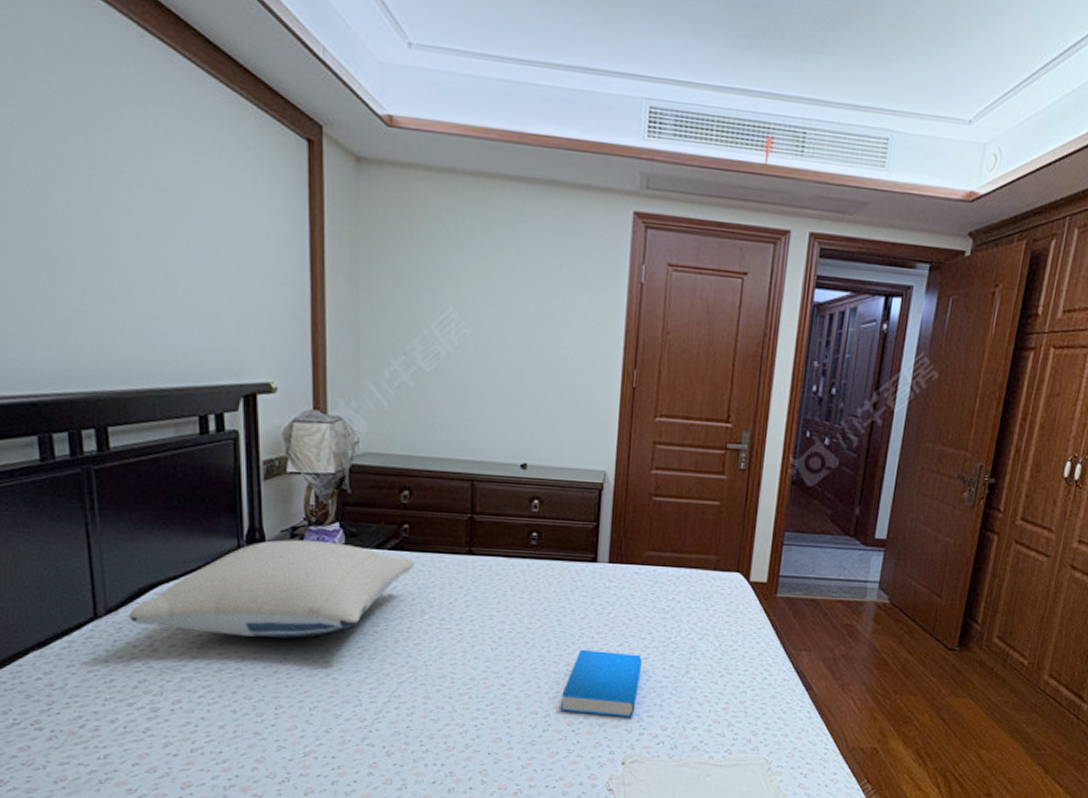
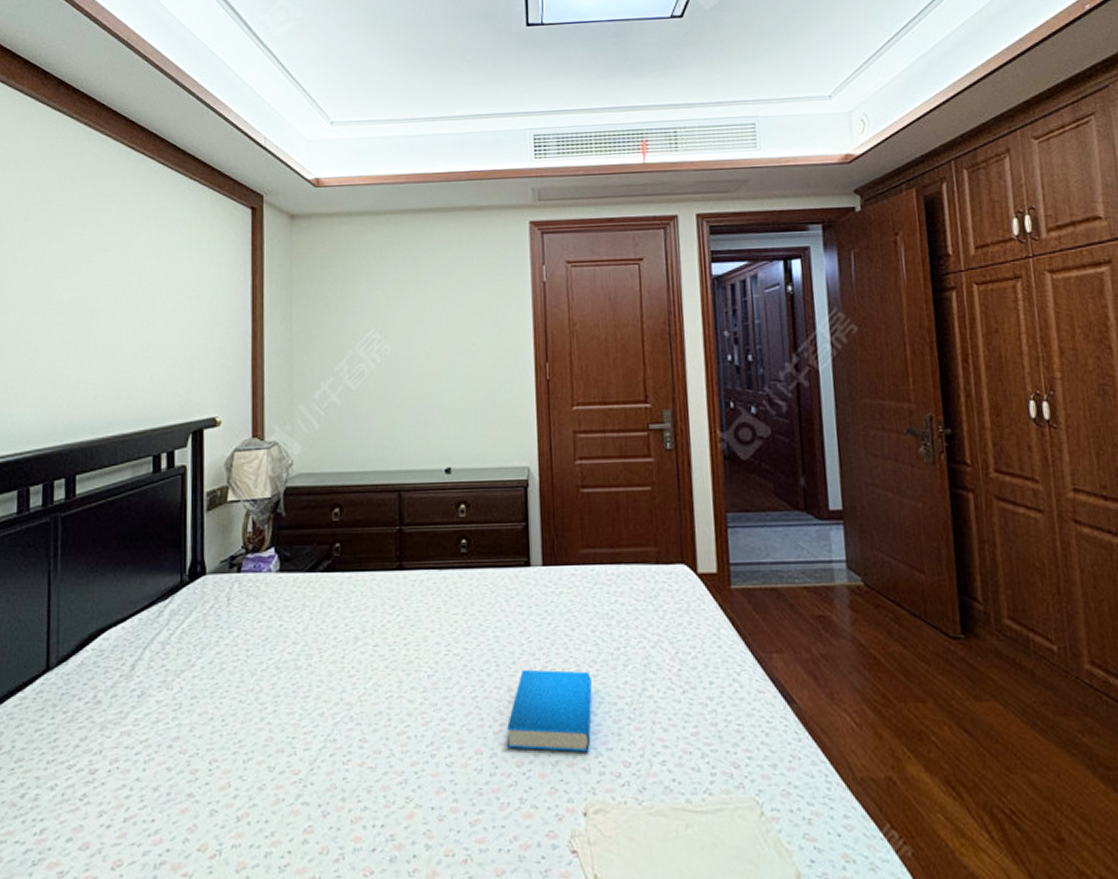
pillow: present [128,539,414,638] -> none [77,569,346,680]

